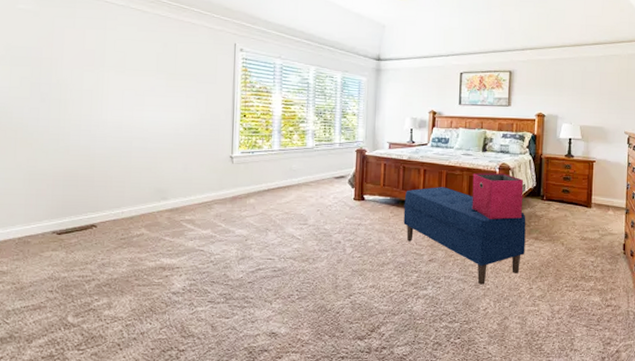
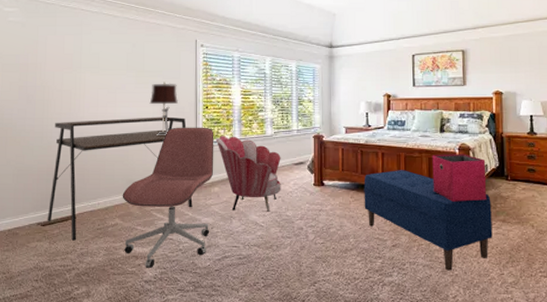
desk: none [63,123,226,251] -> present [47,116,193,241]
office chair: none [149,135,252,280] -> present [122,127,214,268]
table lamp: none [181,86,213,143] -> present [149,82,178,135]
armchair: none [253,145,321,225] -> present [215,135,281,212]

